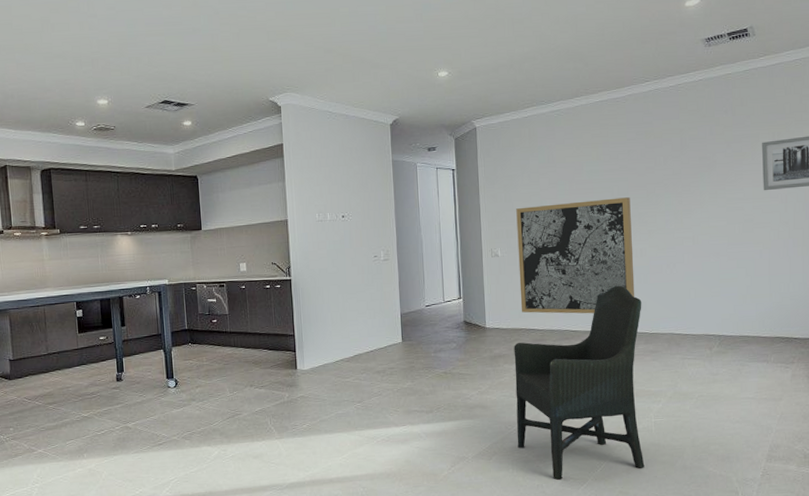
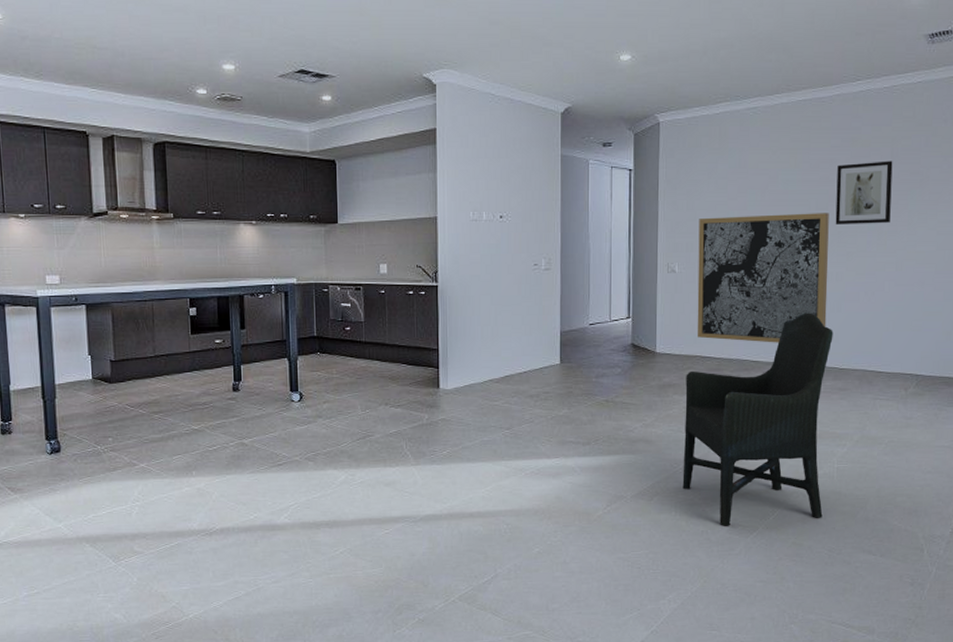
wall art: none [634,149,684,207] -> present [835,161,893,224]

